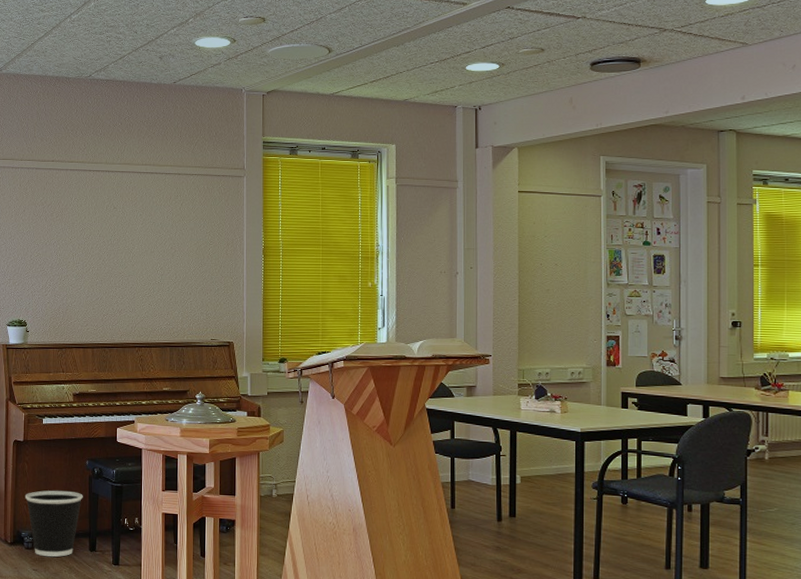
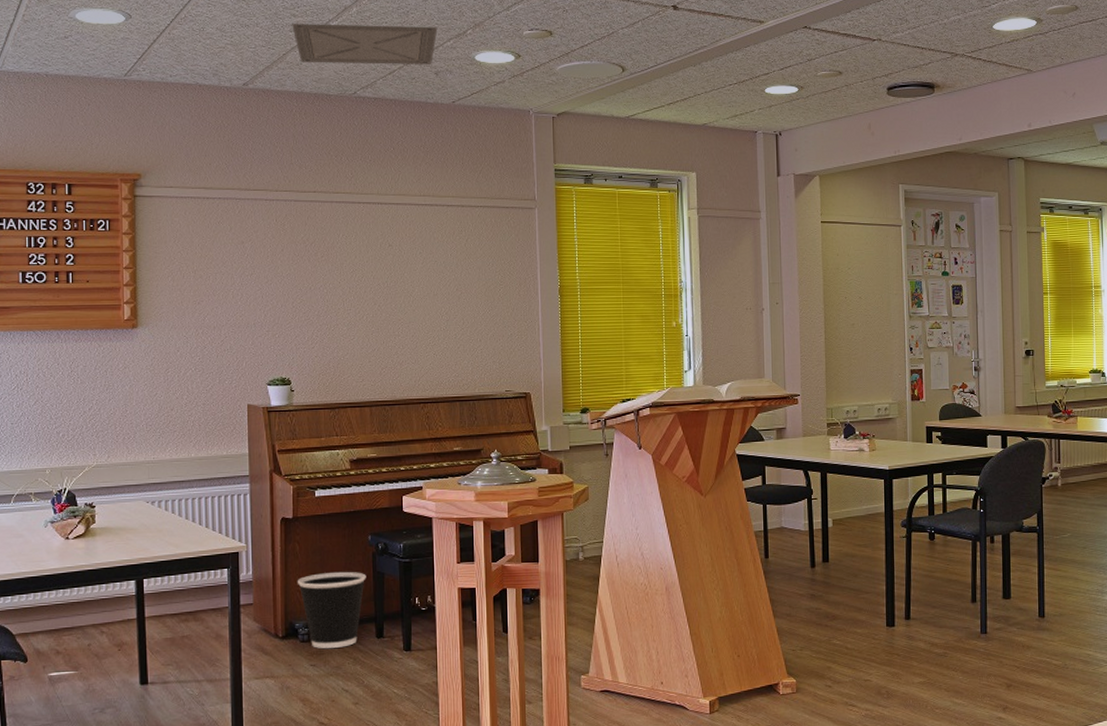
ceiling vent: none [40,16,163,51] -> present [292,24,438,65]

